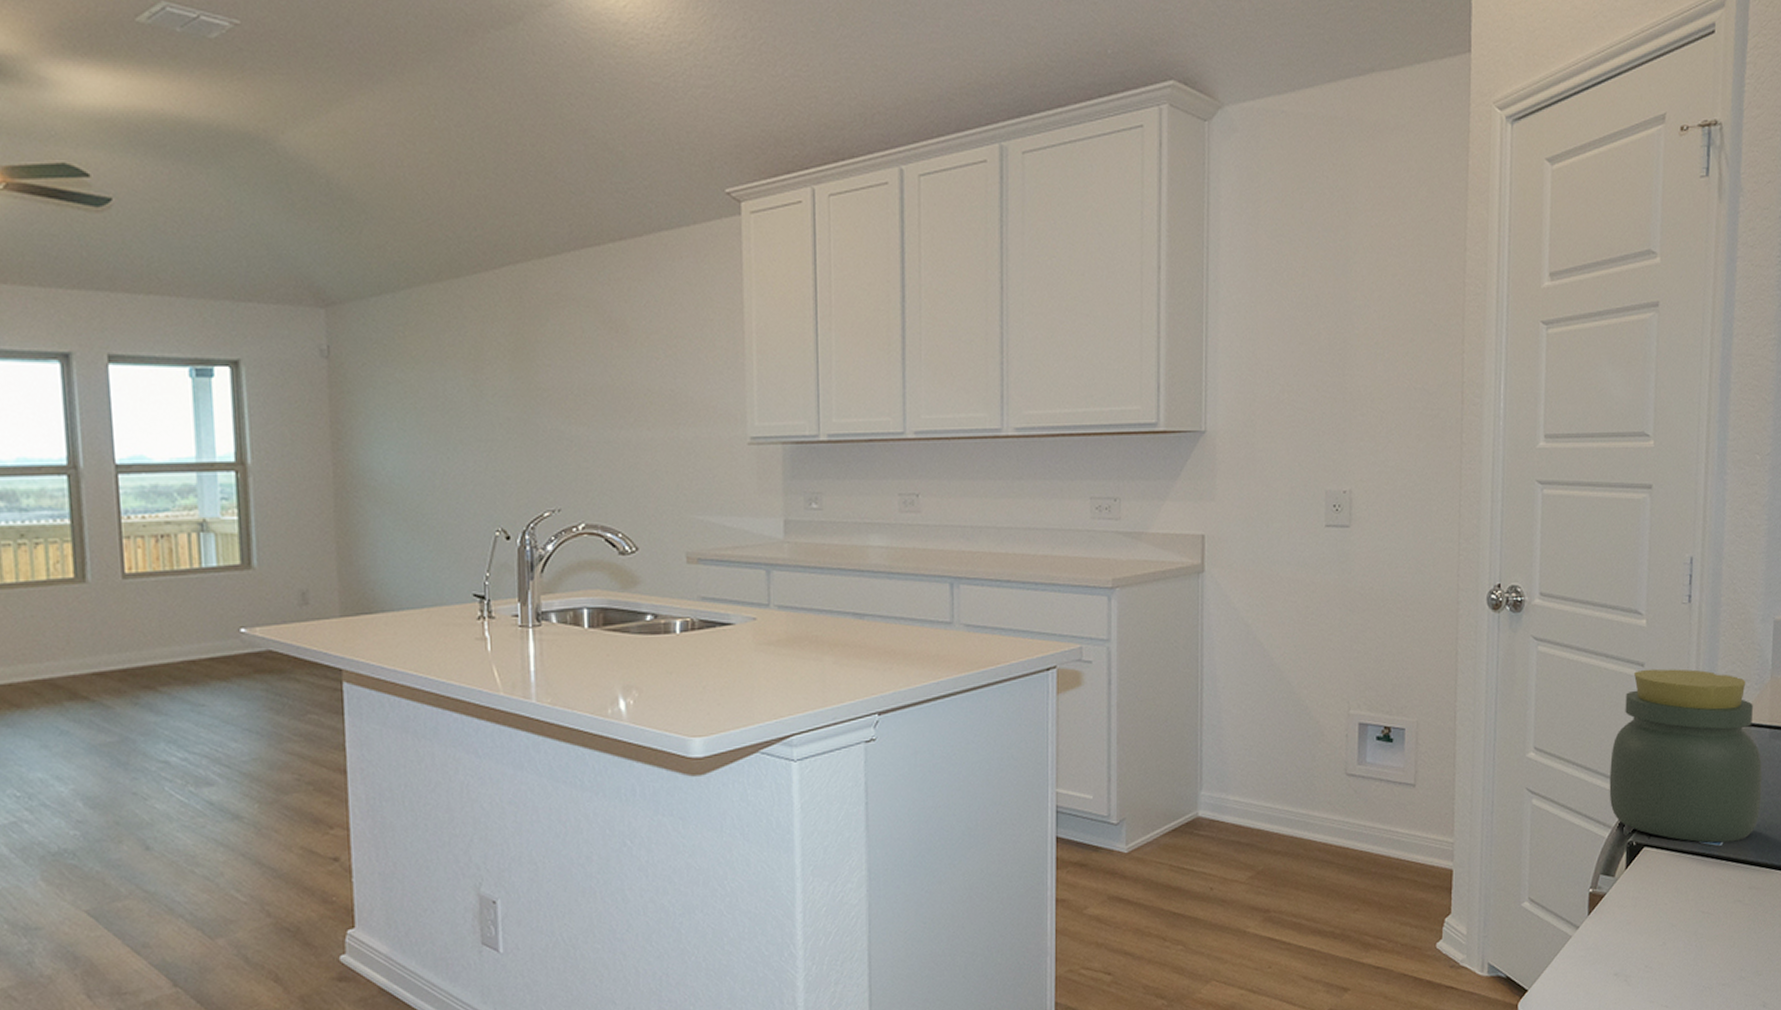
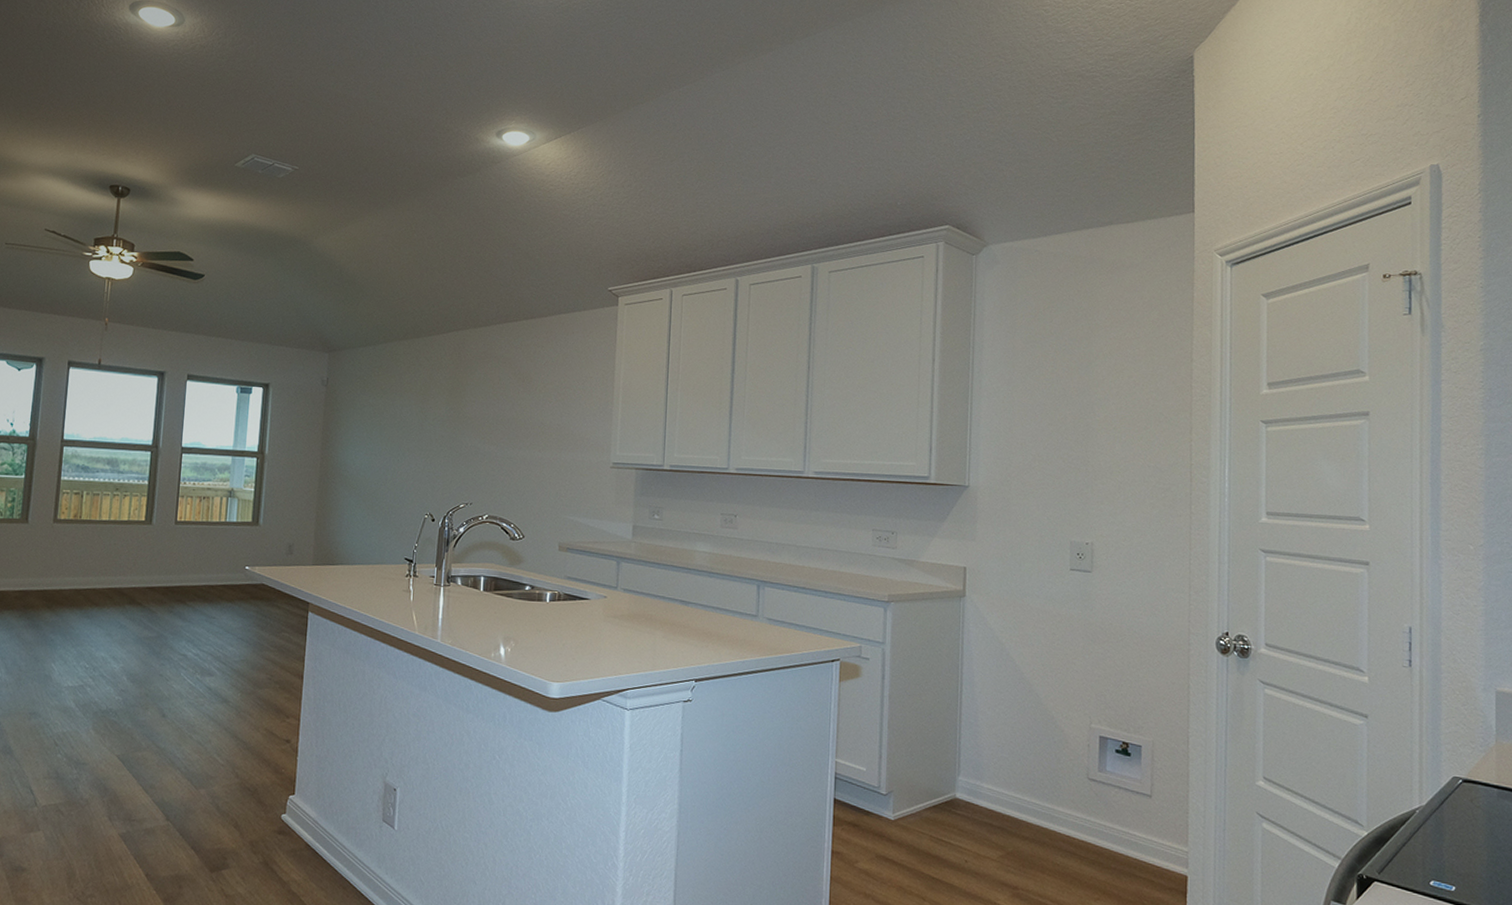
jar: present [1609,668,1762,843] -> none [1337,720,1493,889]

